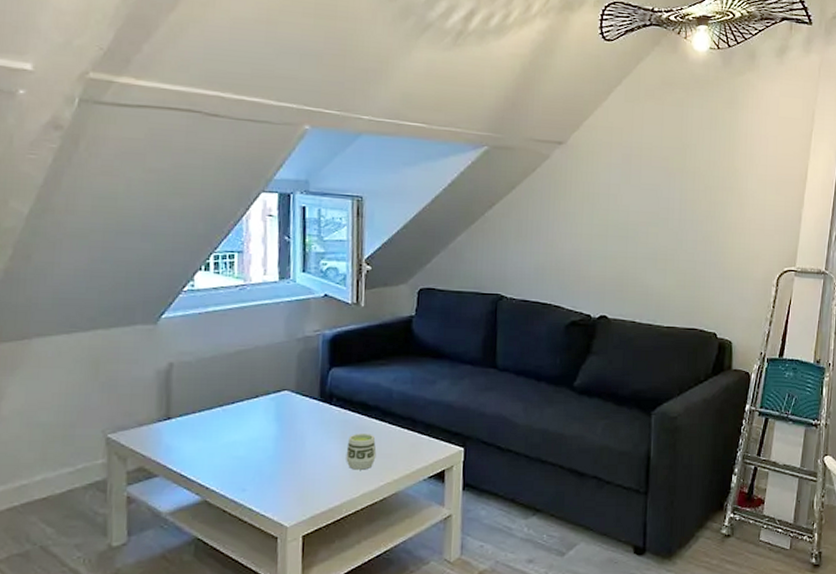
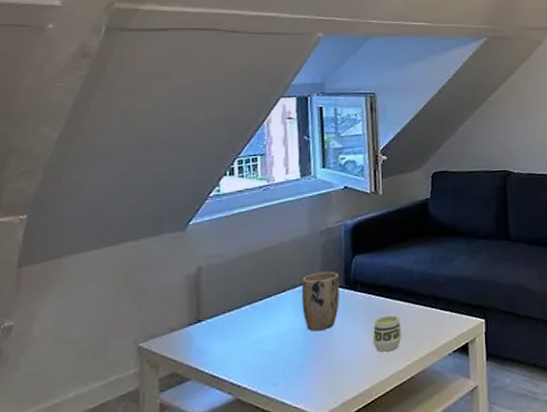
plant pot: none [274,381,315,442] -> present [302,271,340,332]

